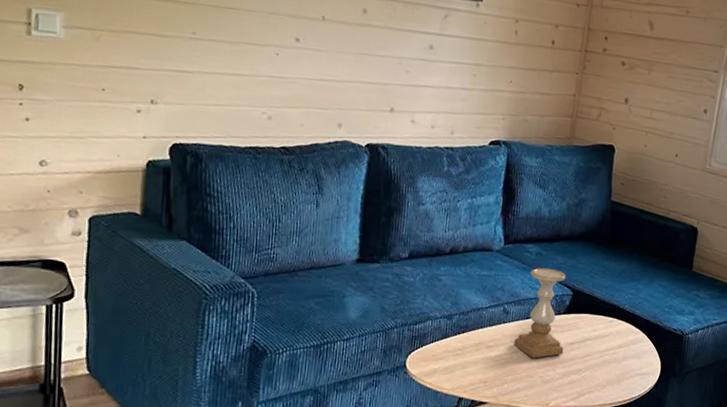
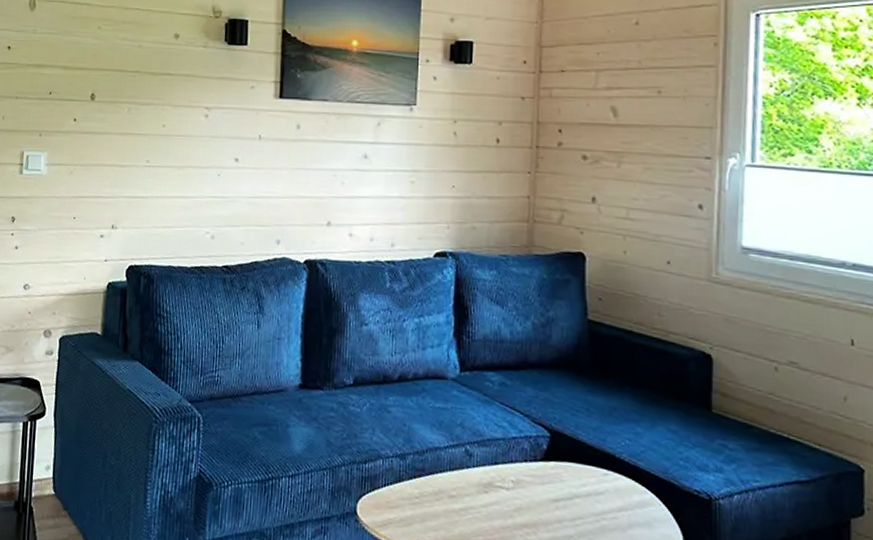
candle holder: present [514,267,566,358] -> none [482,401,546,516]

